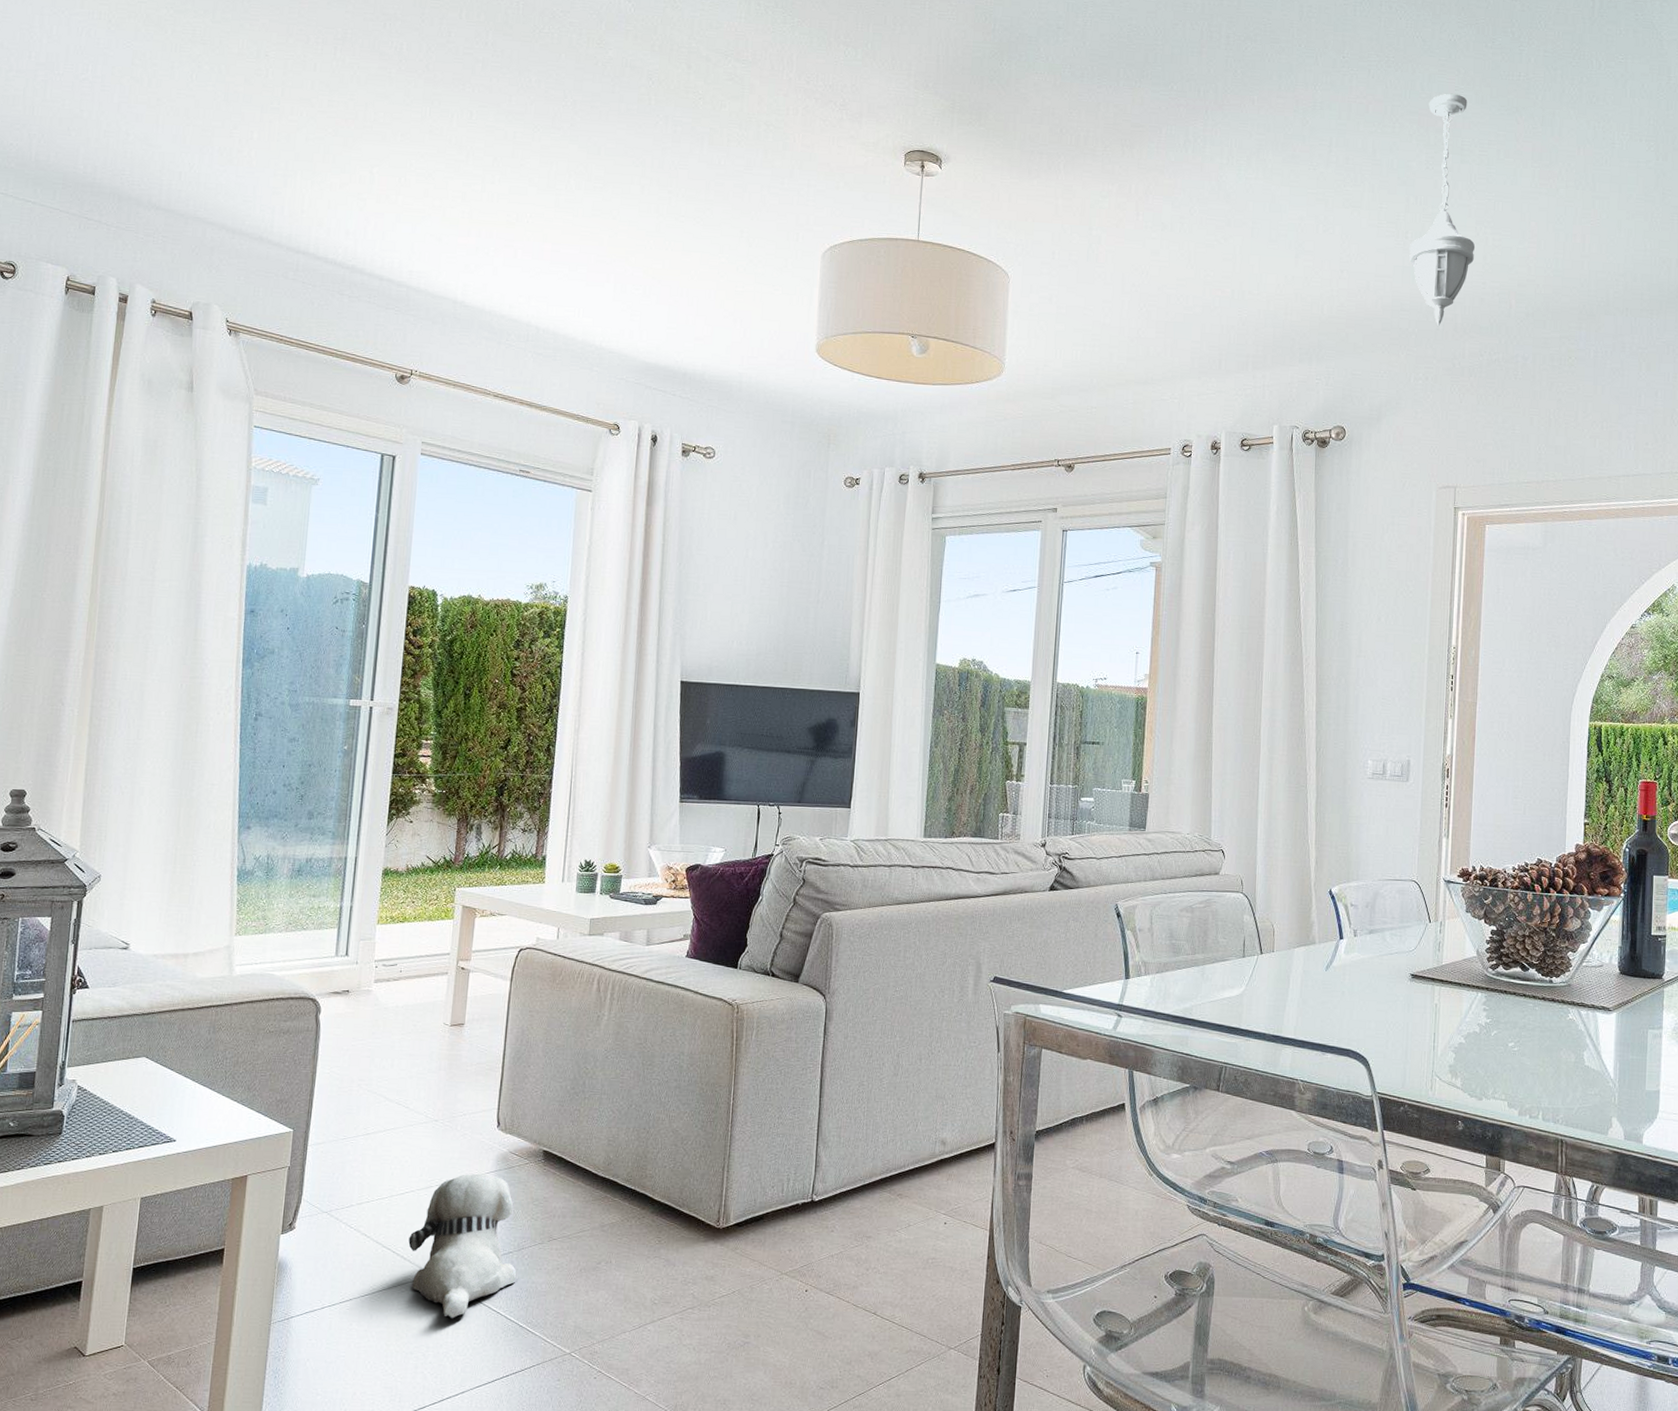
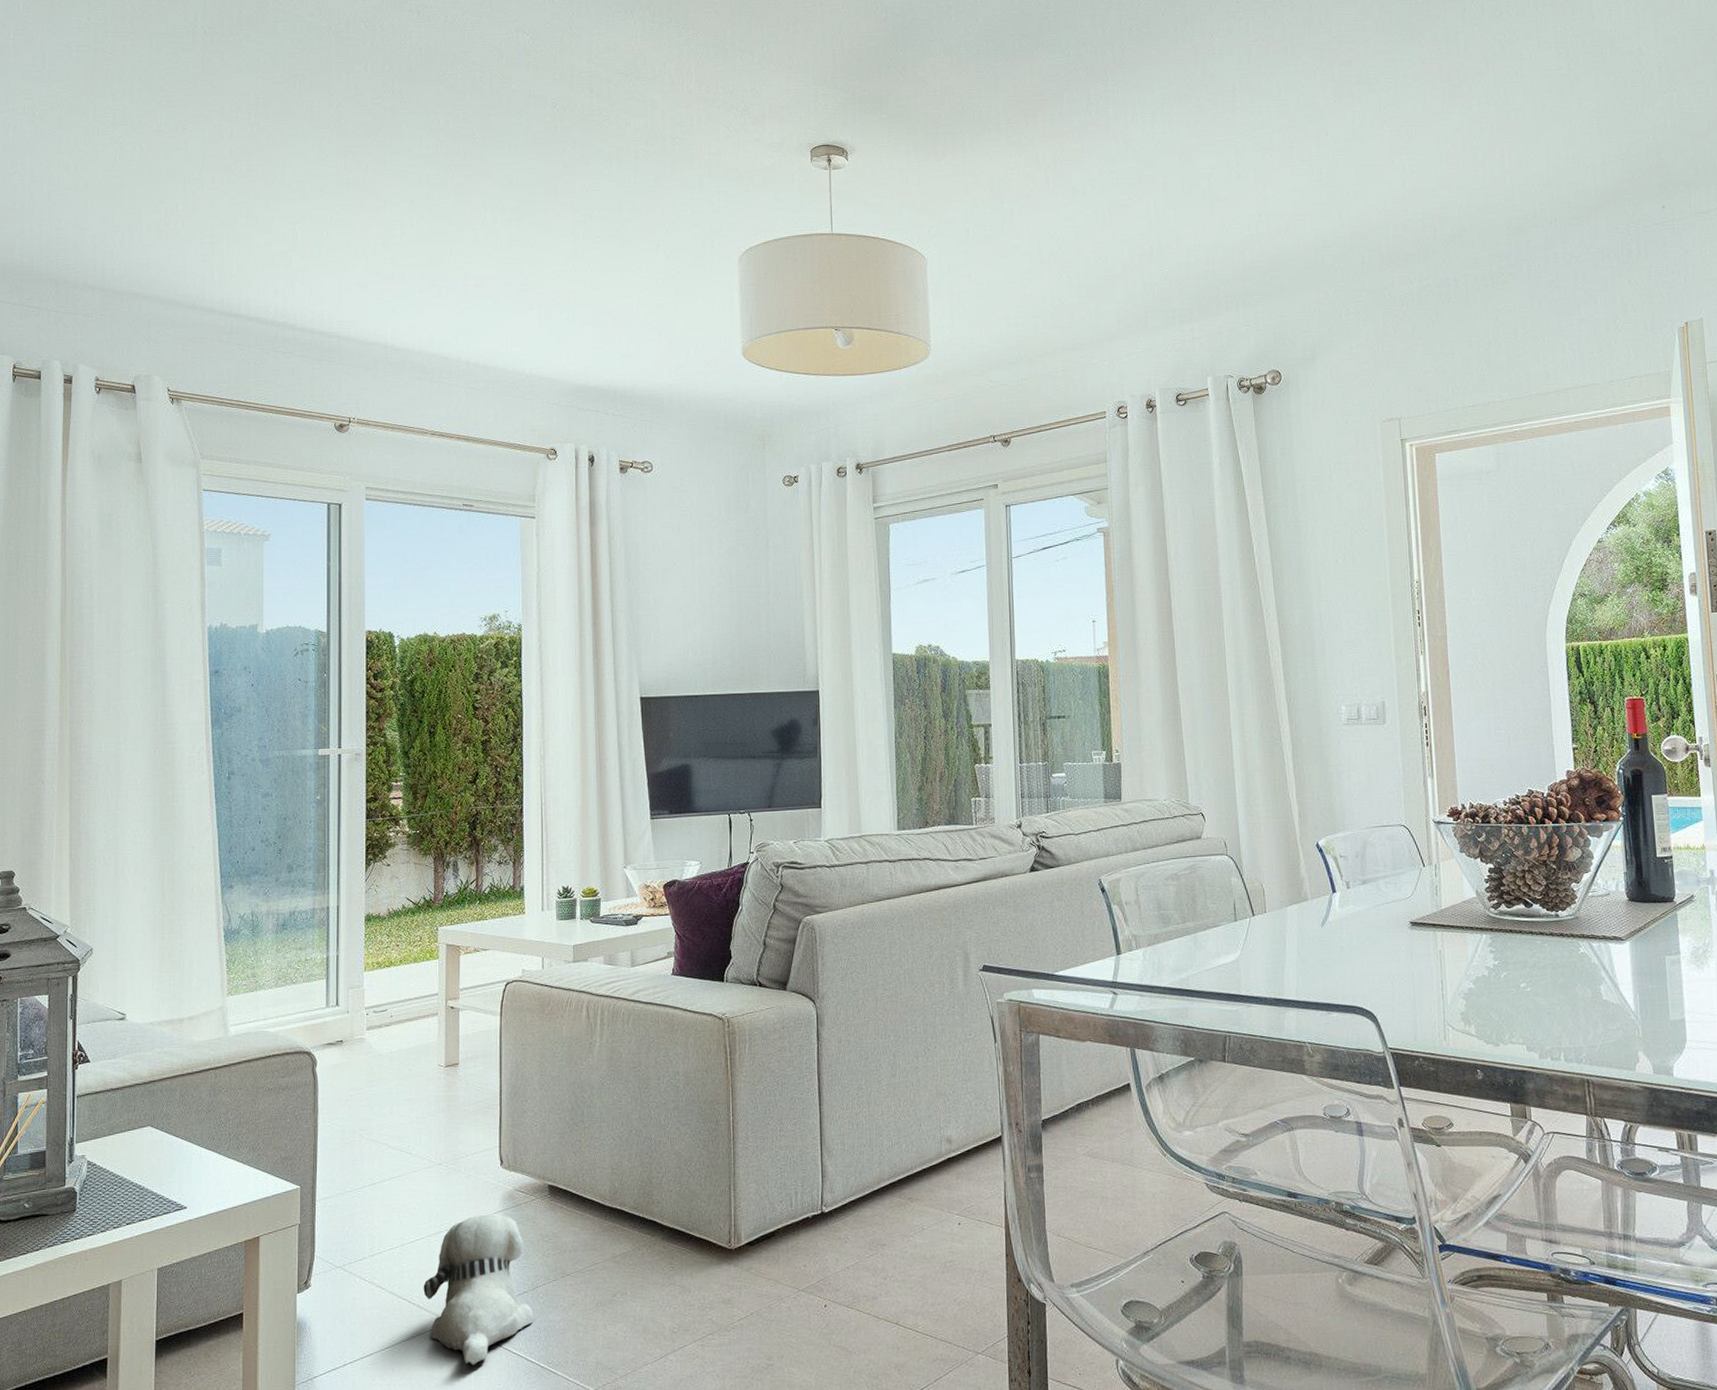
pendant light: present [1409,93,1476,326] -> none [1325,24,1393,258]

